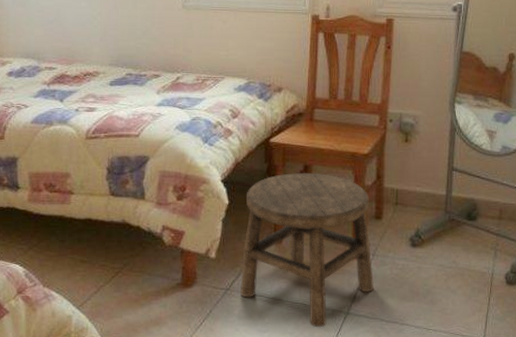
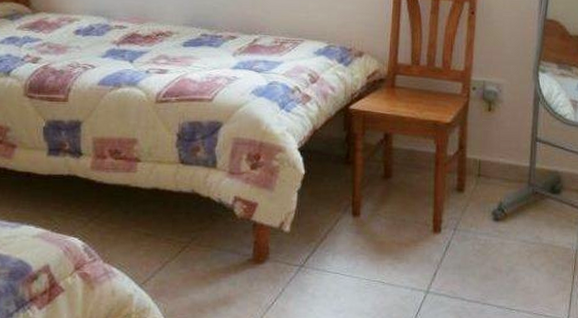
stool: present [240,172,375,328] -> none [315,141,456,308]

